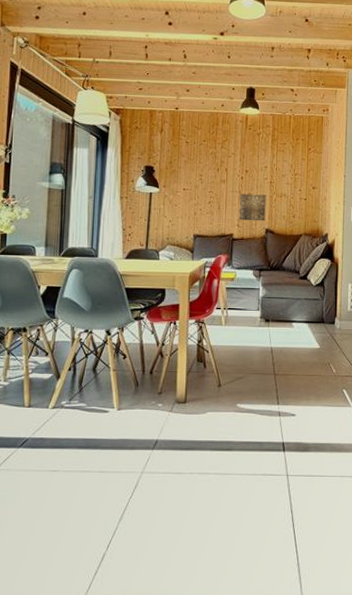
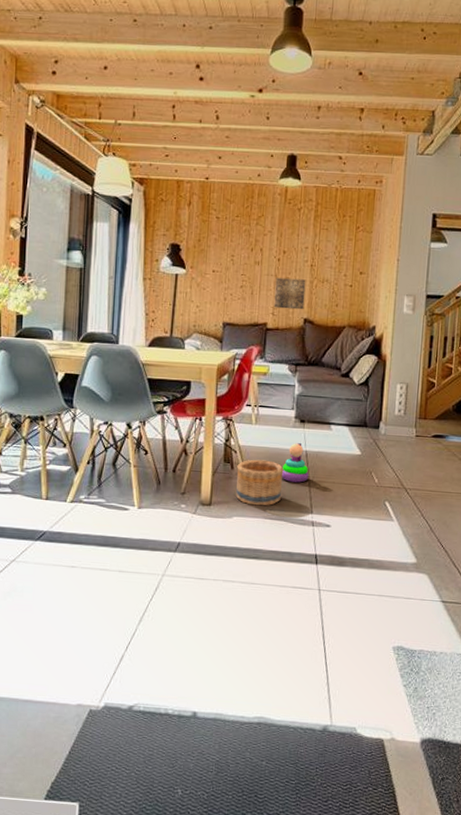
basket: none [209,357,252,401] -> present [236,459,284,506]
stacking toy: none [249,340,274,377] -> present [281,443,309,483]

